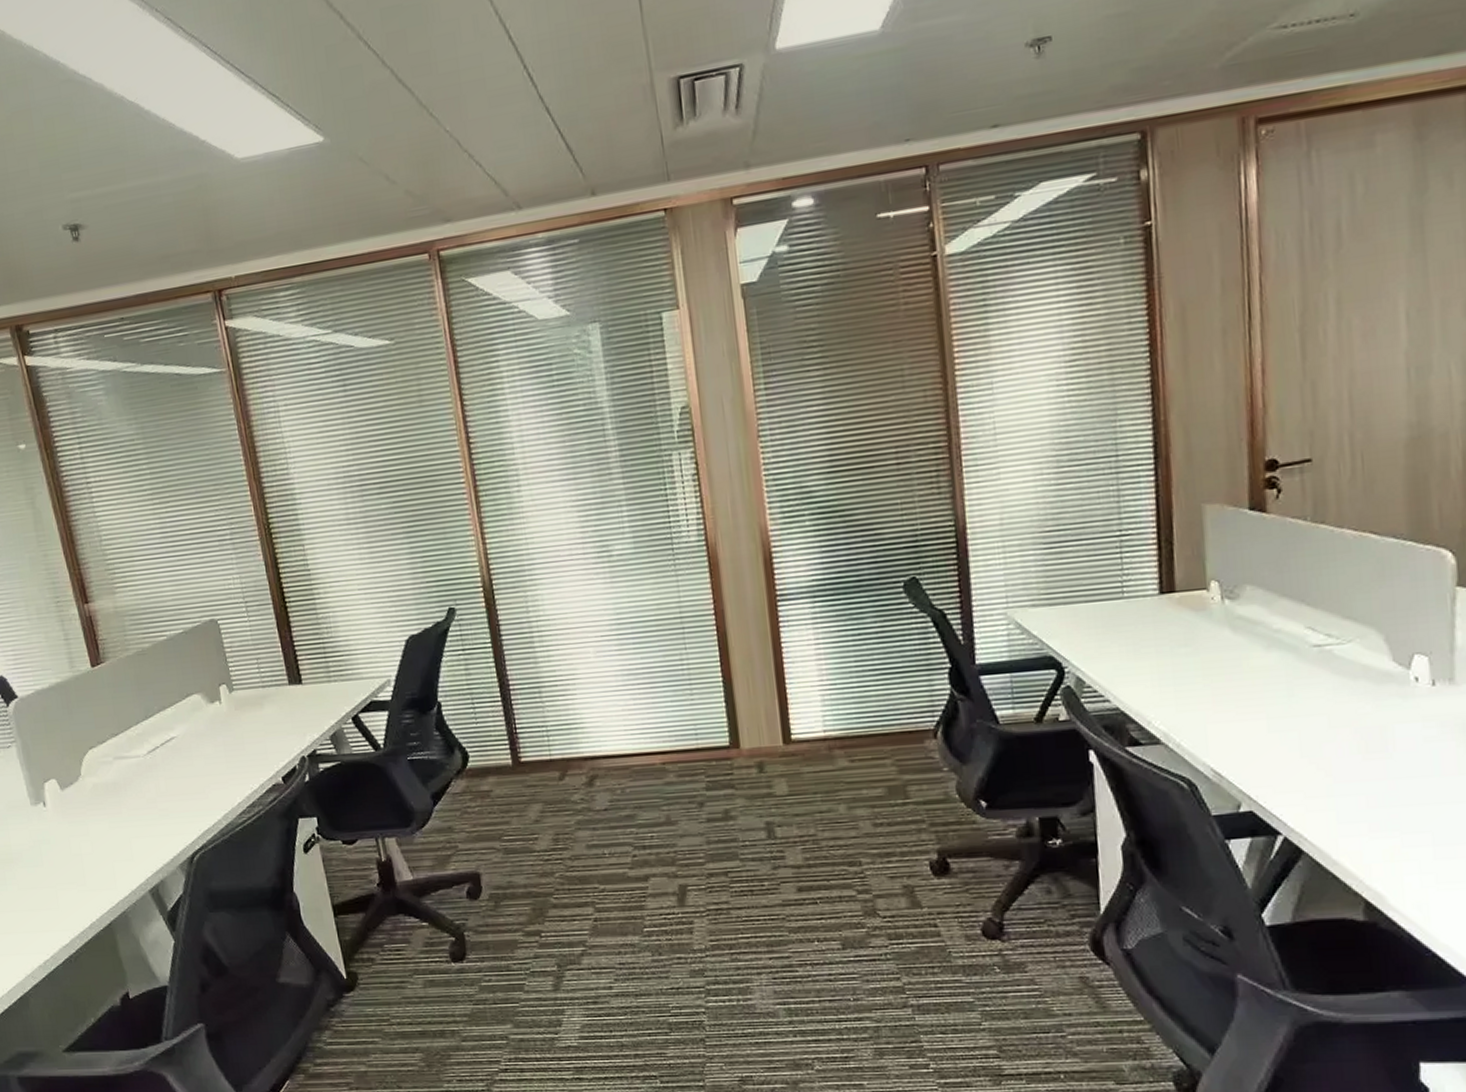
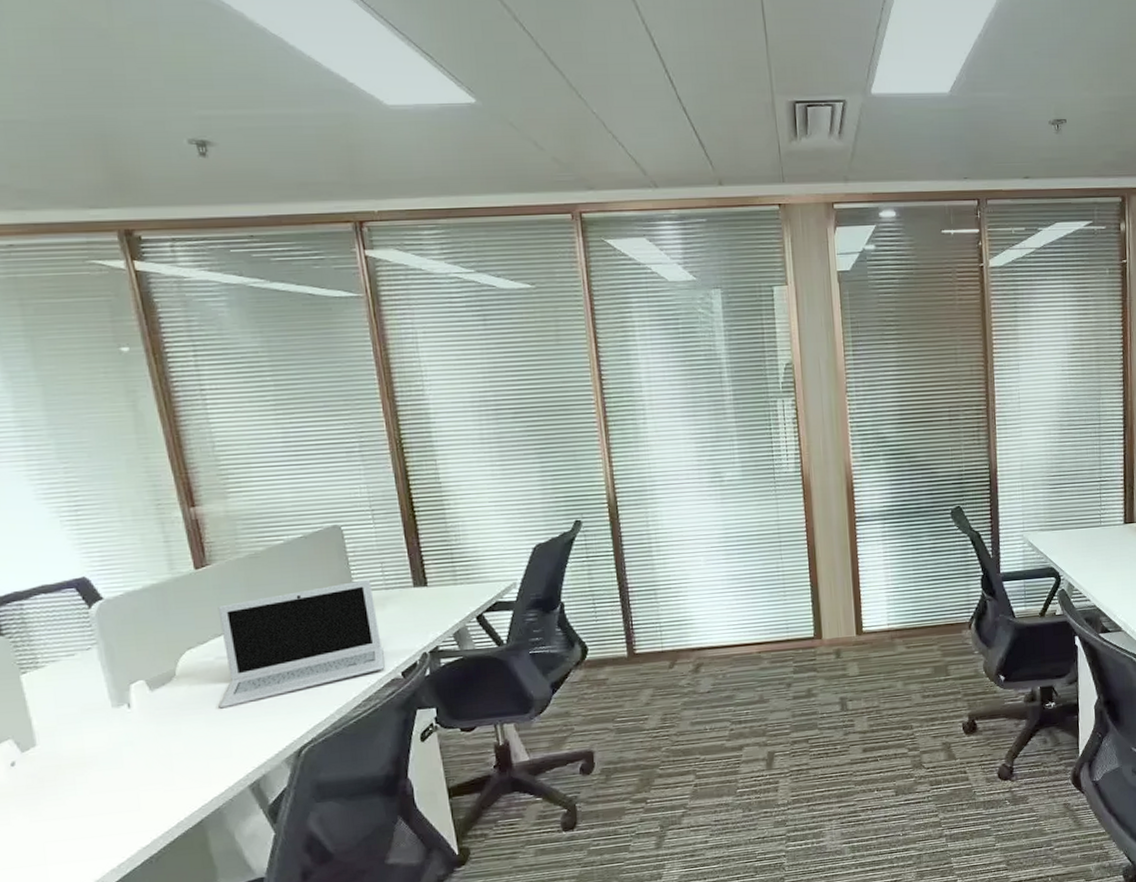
laptop: none [113,676,266,810] -> present [218,579,385,709]

